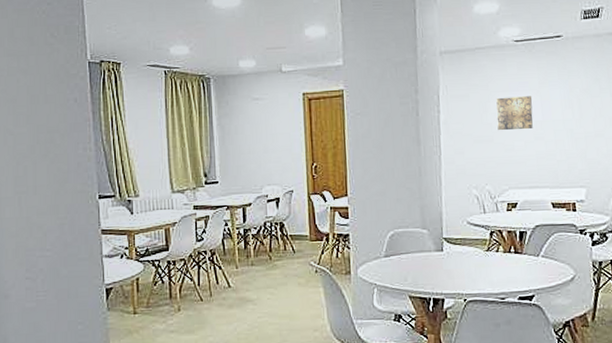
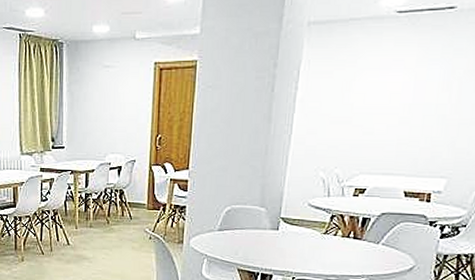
wall art: present [496,96,533,131] -> none [359,76,404,112]

